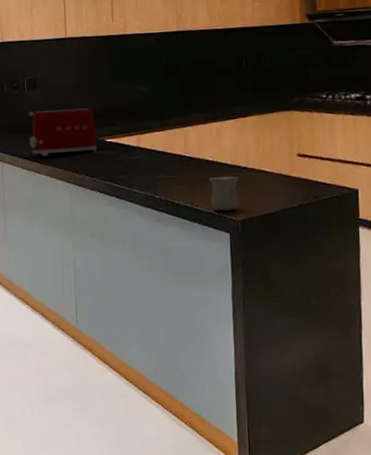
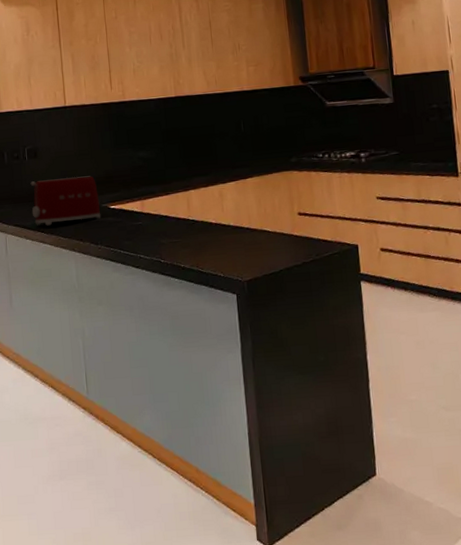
mug: present [209,176,240,211] -> none [213,237,244,273]

